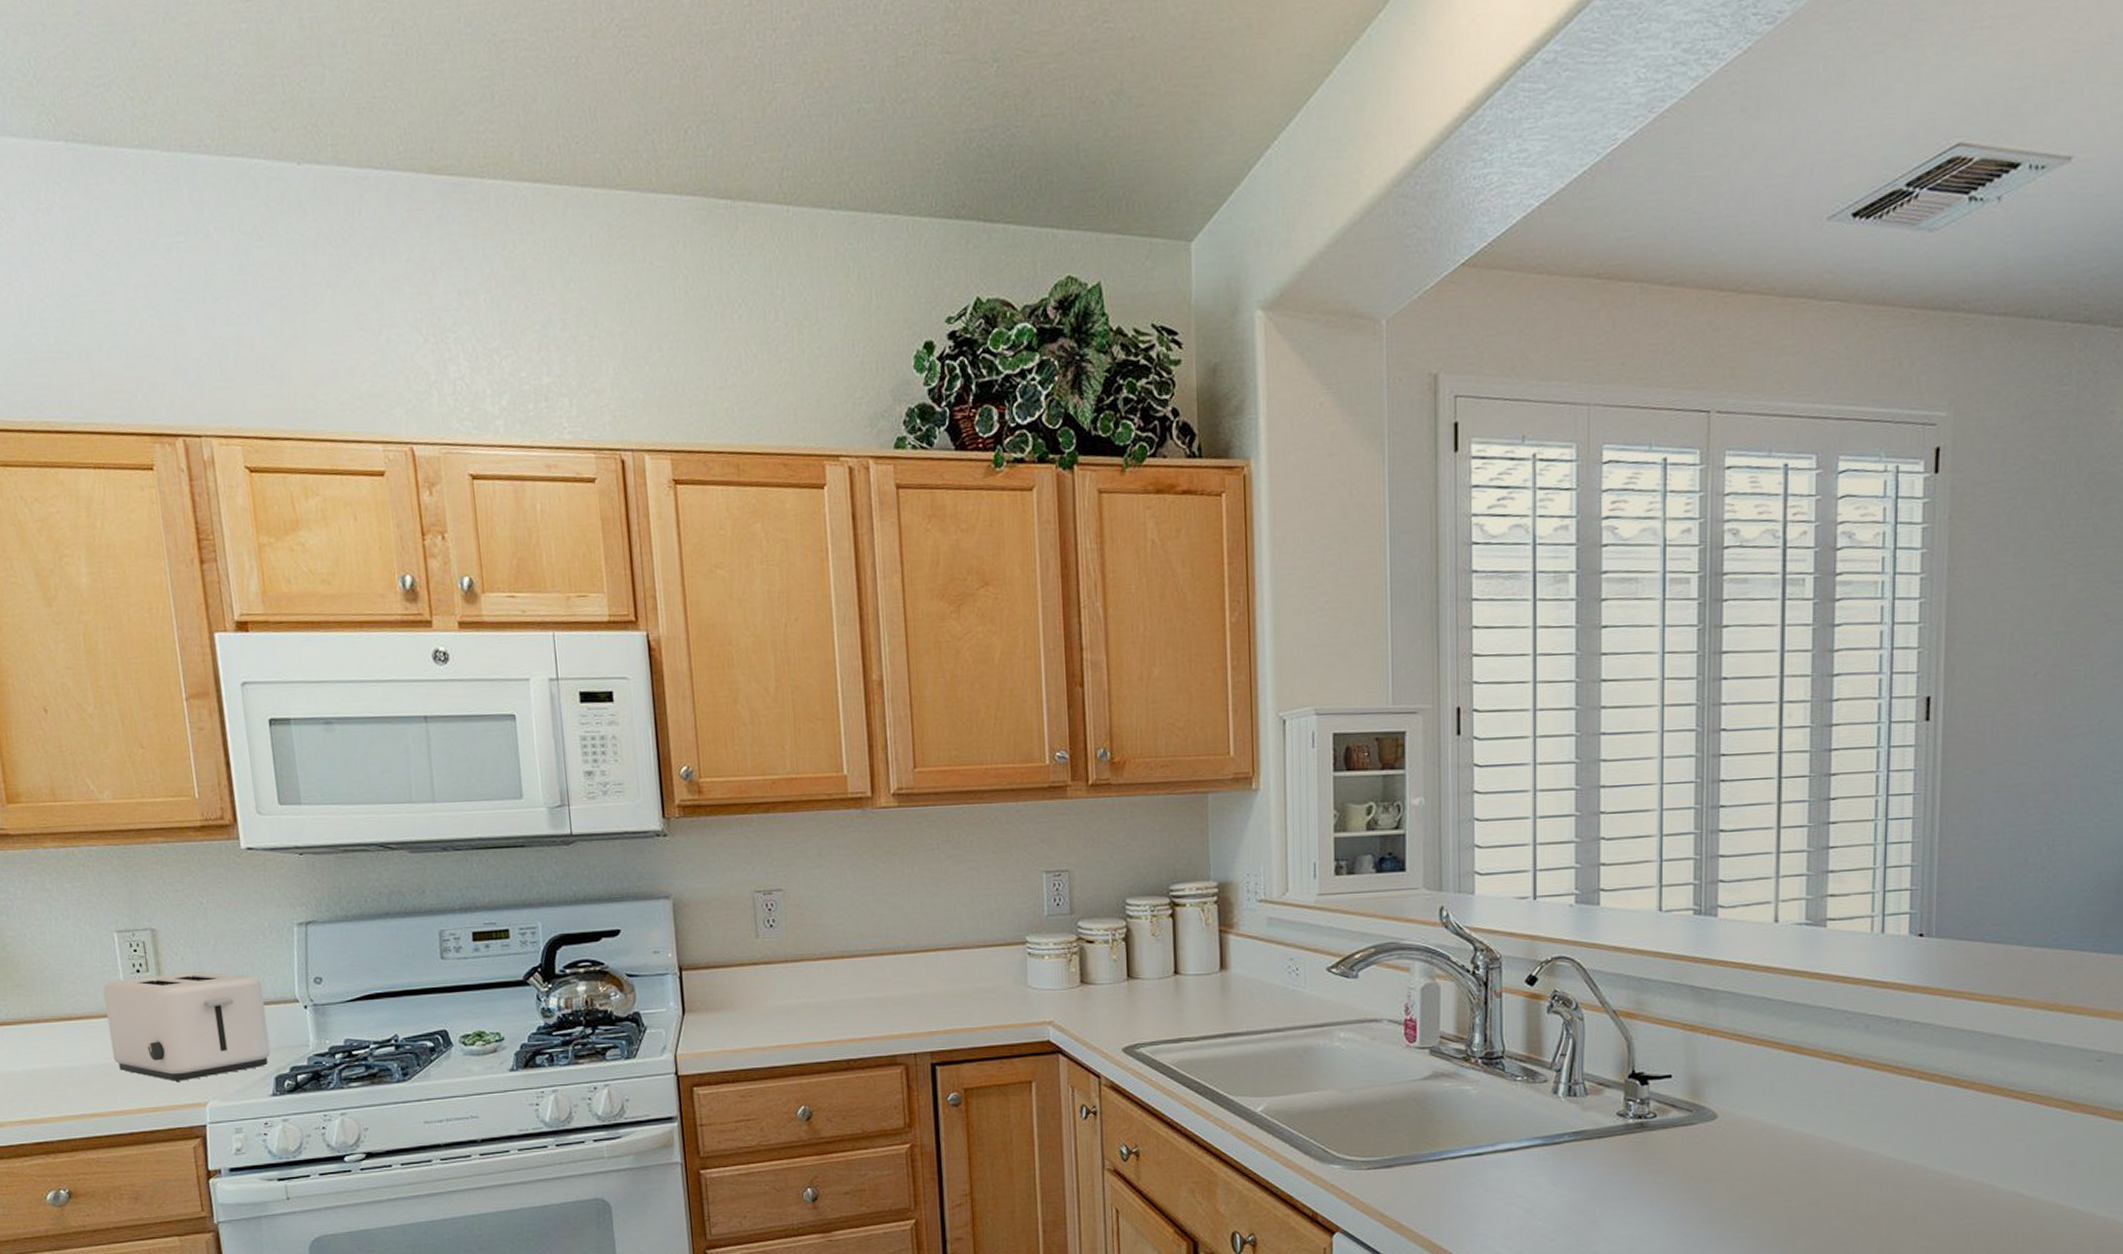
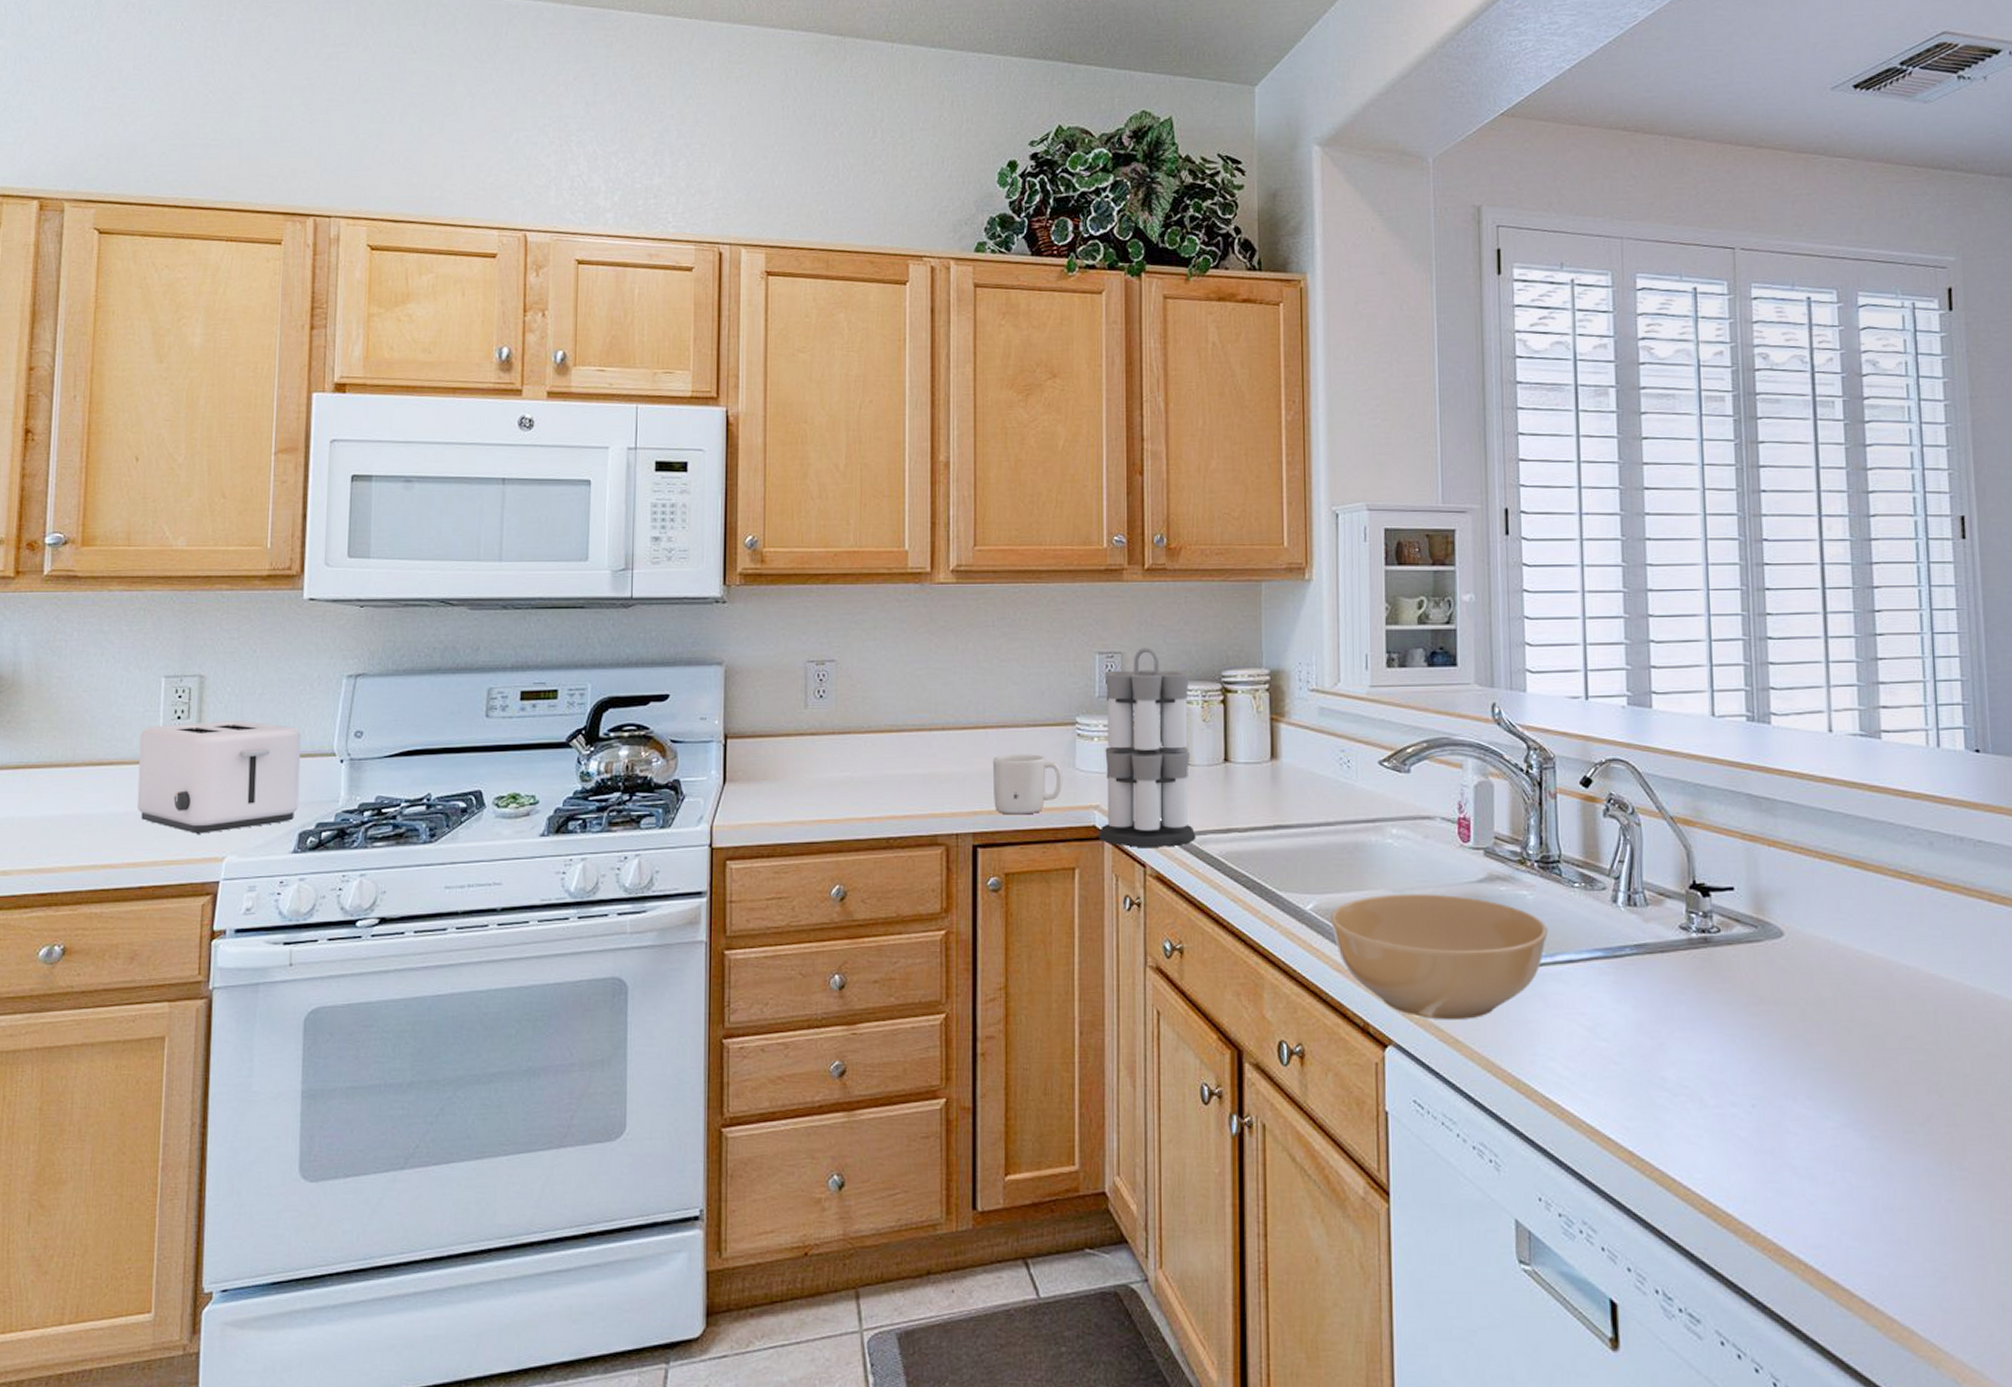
mug: none [945,974,1017,1033] -> present [992,754,1063,815]
spice rack: none [1053,864,1149,1060] -> present [1098,647,1196,847]
bowl: none [1279,1092,1491,1208] -> present [1329,893,1549,1021]

